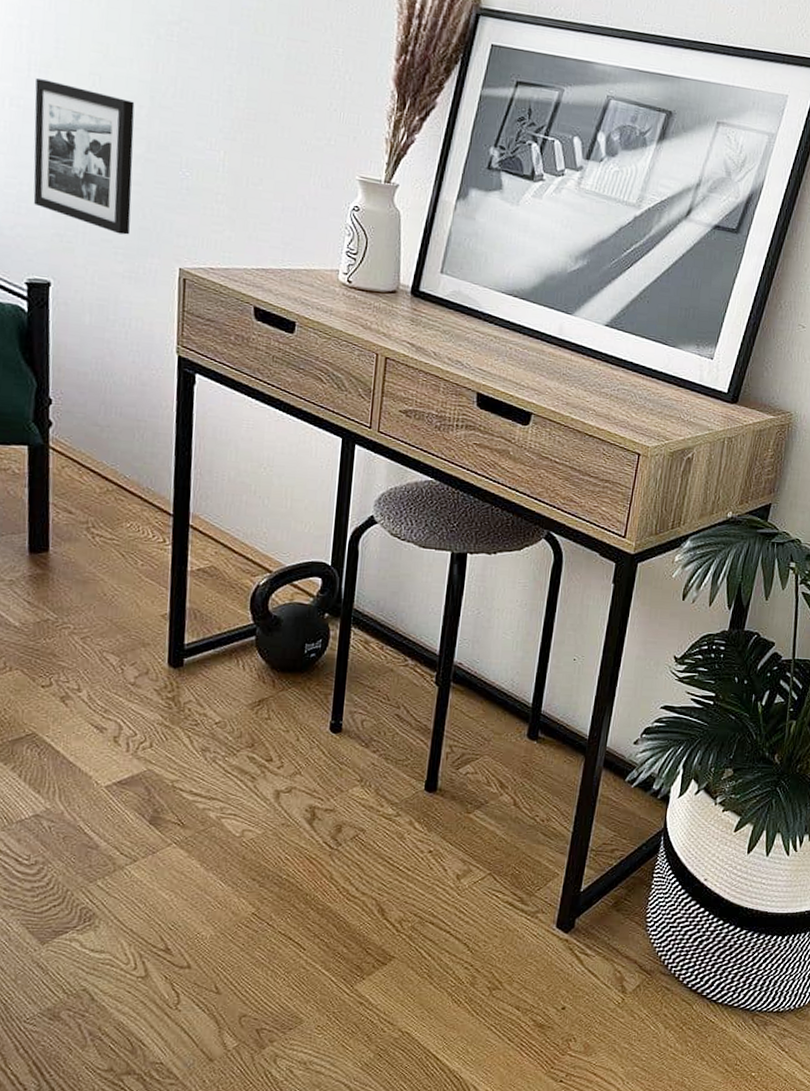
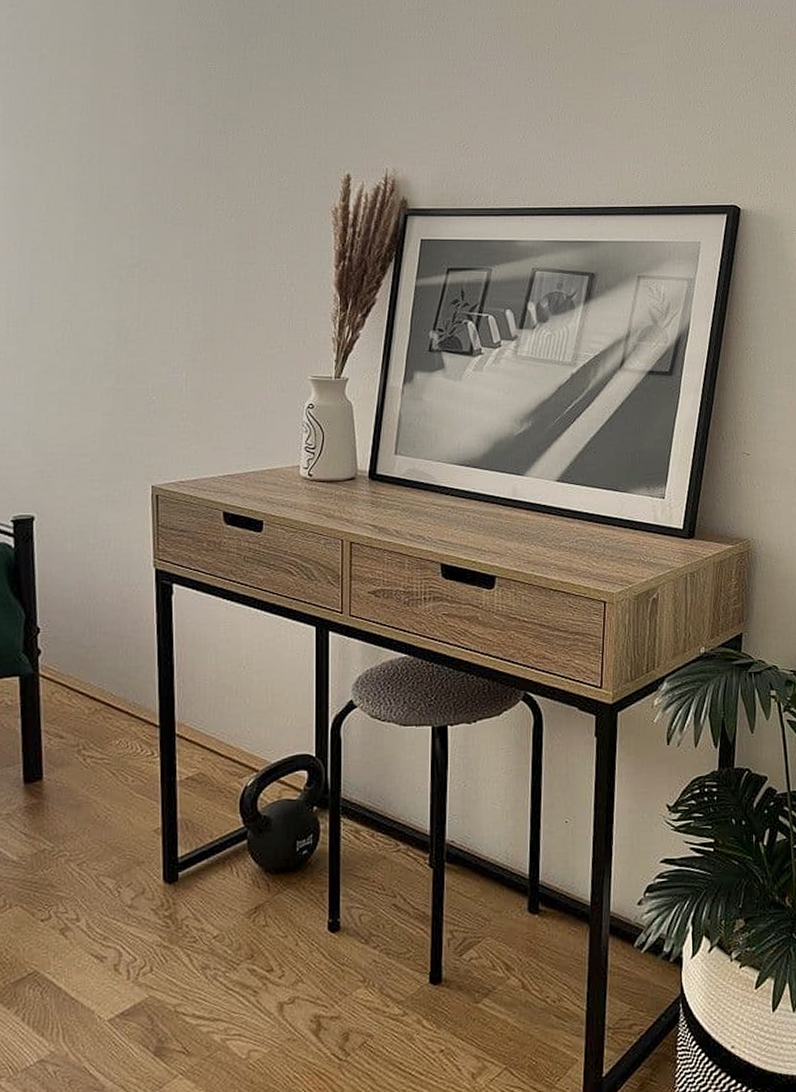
picture frame: present [33,78,135,235] -> none [13,333,105,462]

